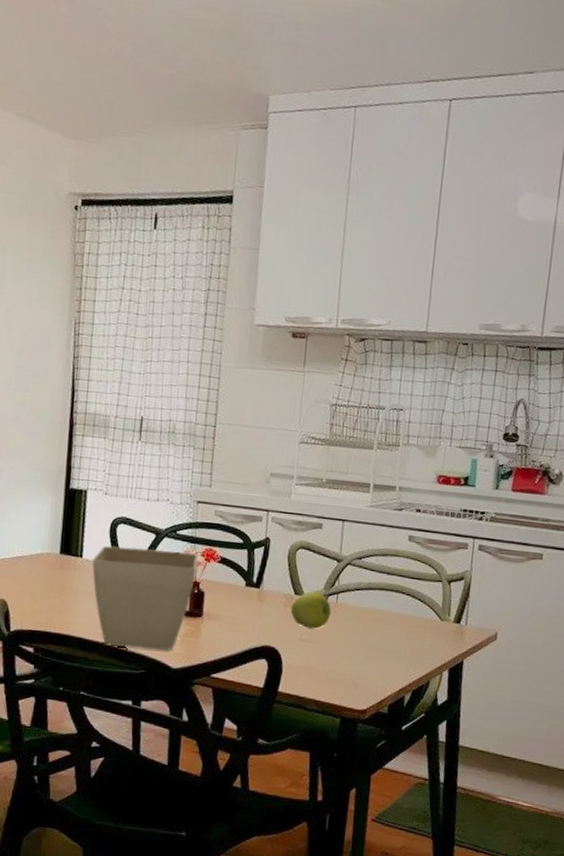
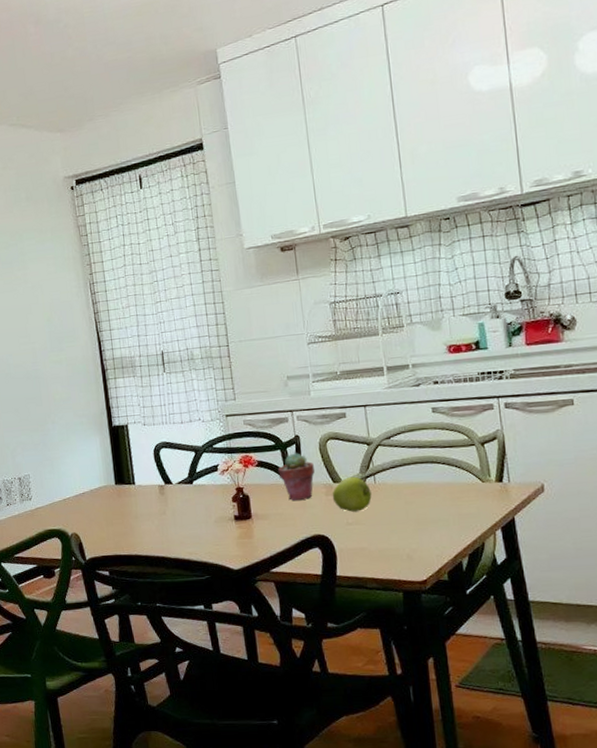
flower pot: present [92,546,200,651] -> none [143,462,238,558]
potted succulent: none [240,555,279,607] -> present [278,453,315,500]

